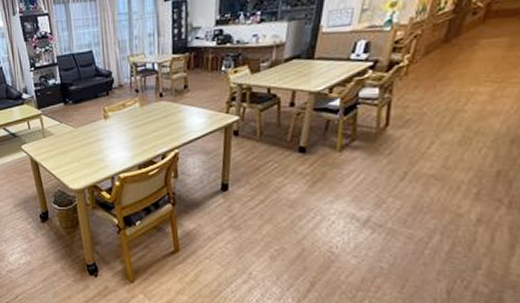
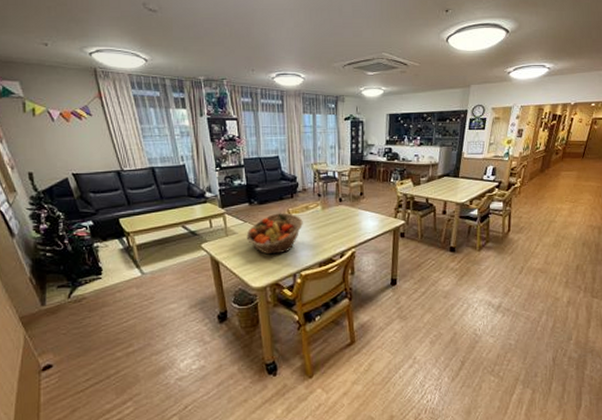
fruit basket: none [63,111,120,156] -> present [246,213,303,255]

